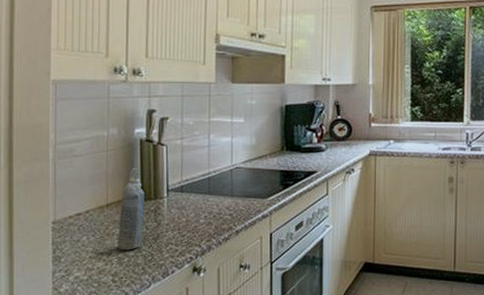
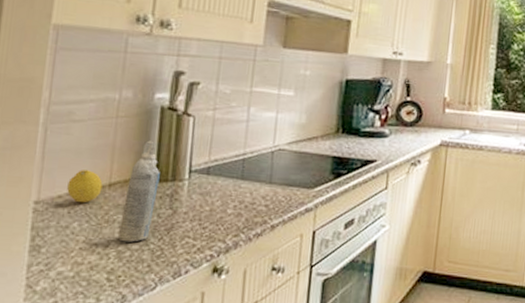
fruit: none [75,195,102,221] -> present [67,170,103,203]

